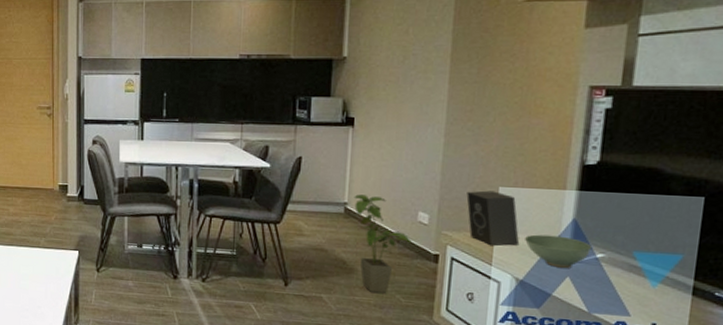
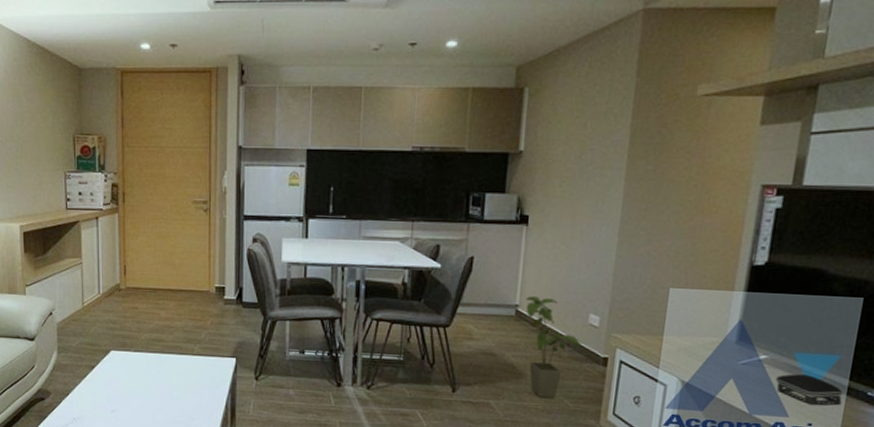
speaker: present [466,190,520,247] -> none [637,291,687,349]
bowl: present [525,234,591,268] -> none [692,336,755,370]
wireless router: none [615,273,689,306] -> present [776,374,844,406]

